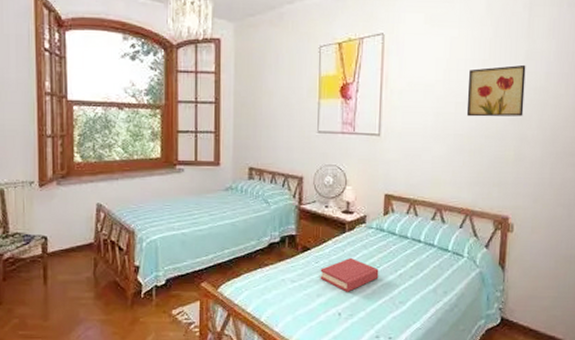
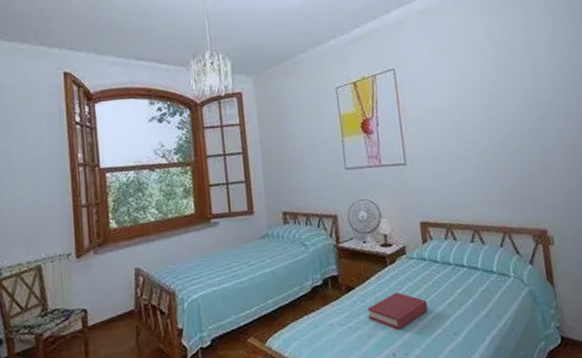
wall art: present [466,64,526,117] -> none [481,80,541,136]

